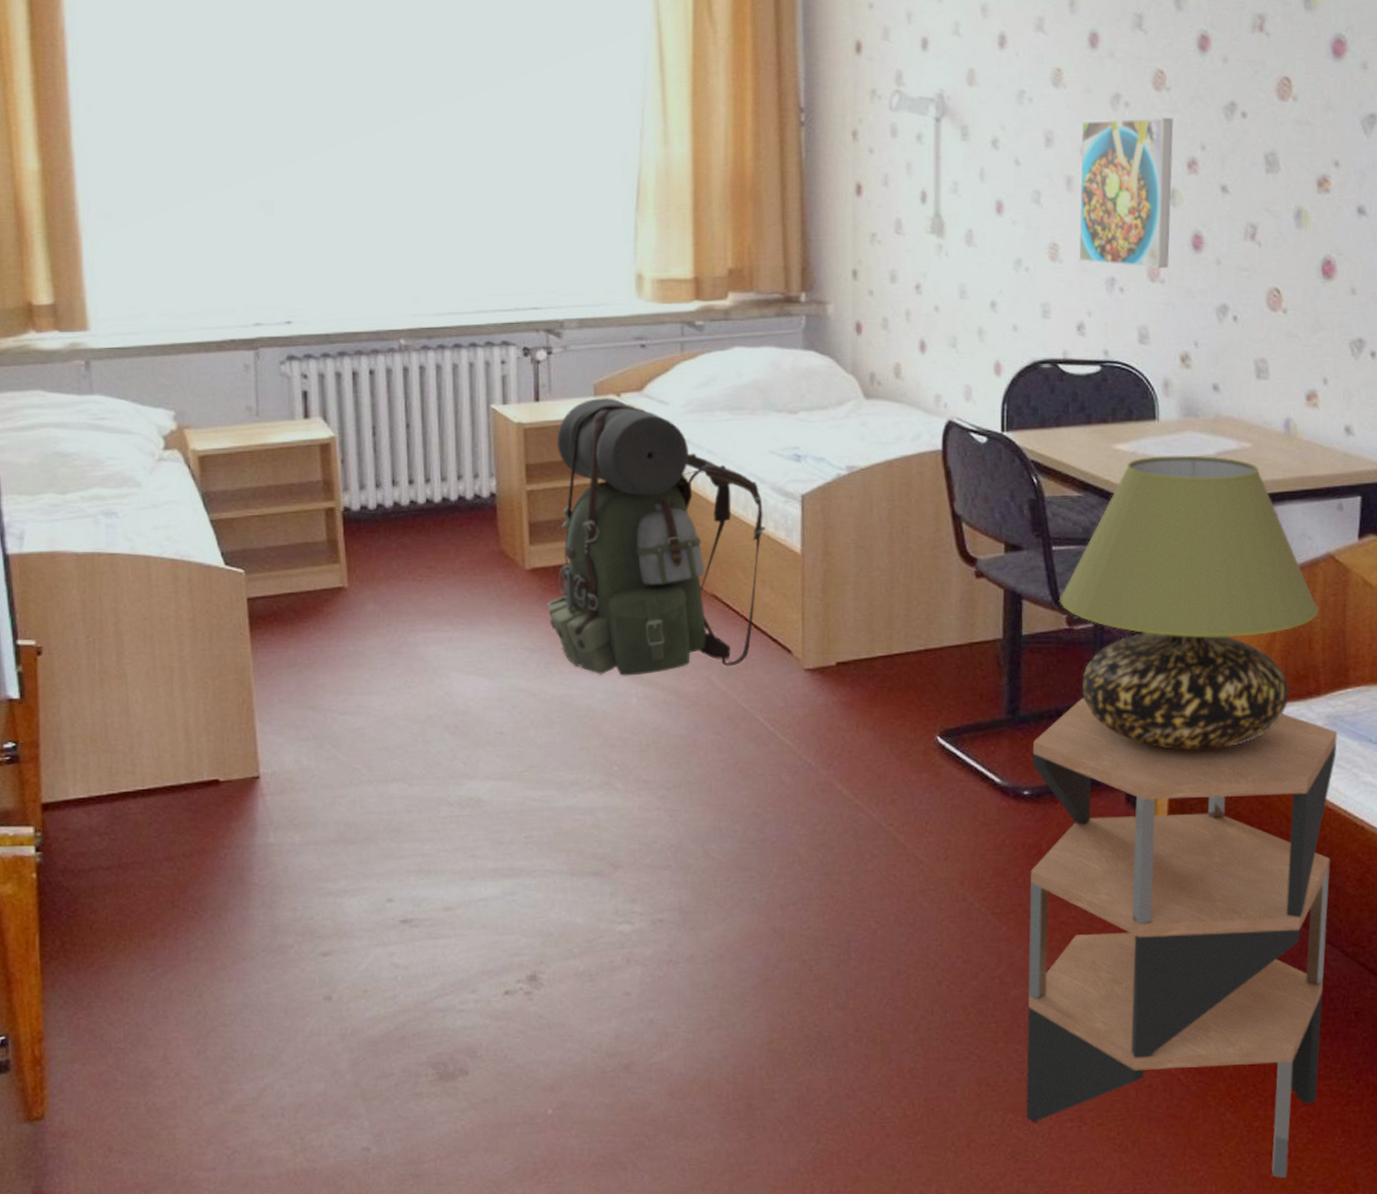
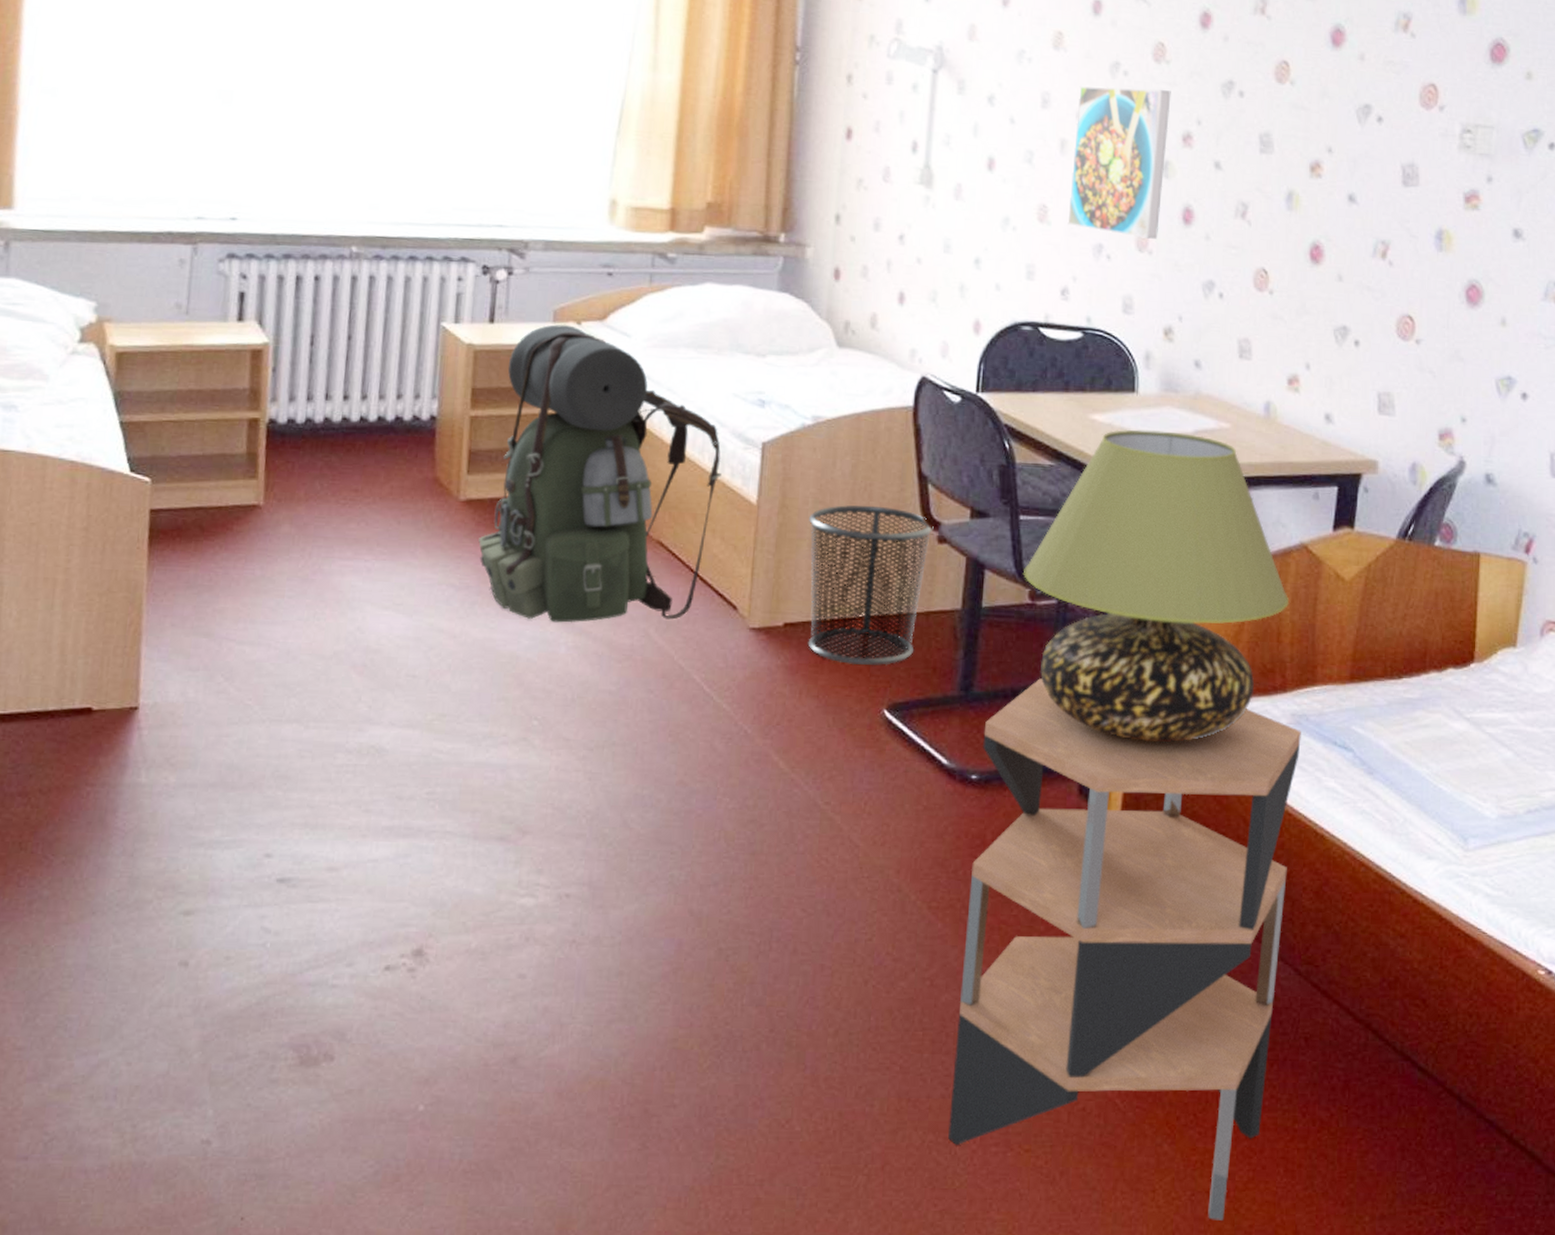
waste bin: none [852,547,970,696] -> present [807,505,934,666]

